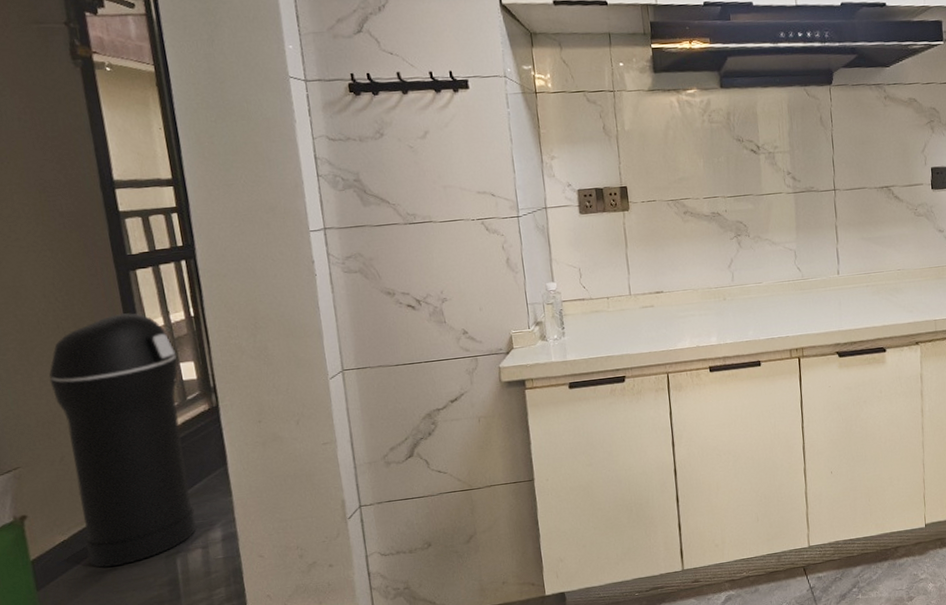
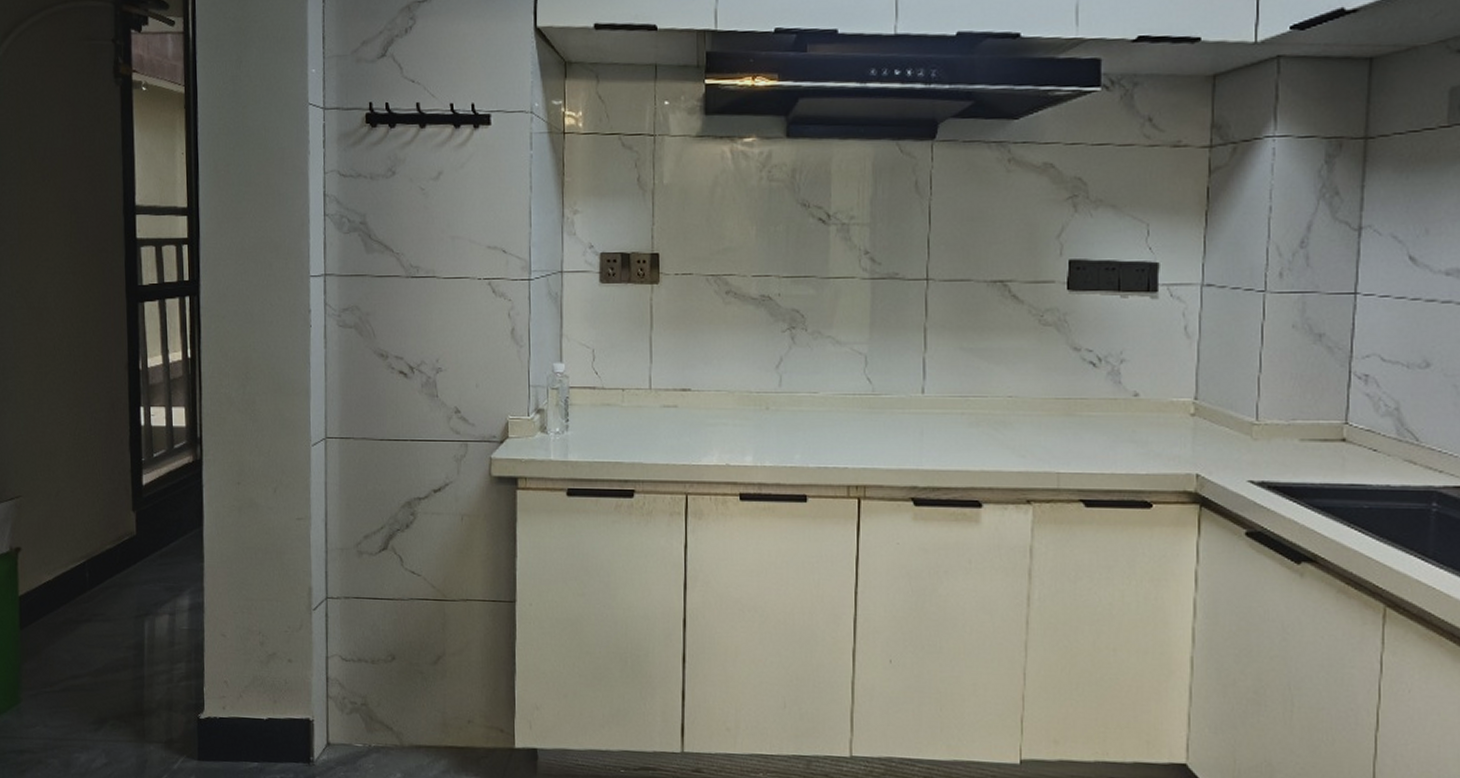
trash can: present [49,313,197,568] -> none [56,347,171,618]

